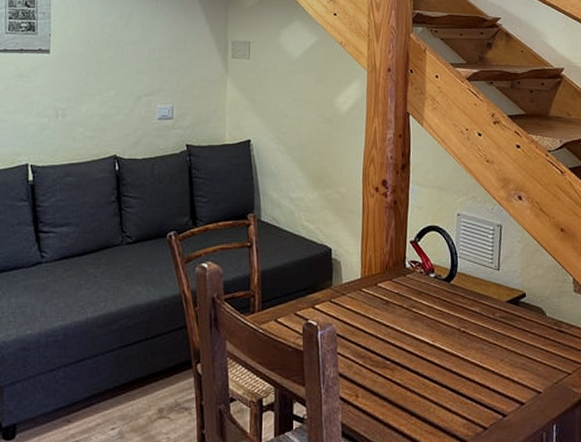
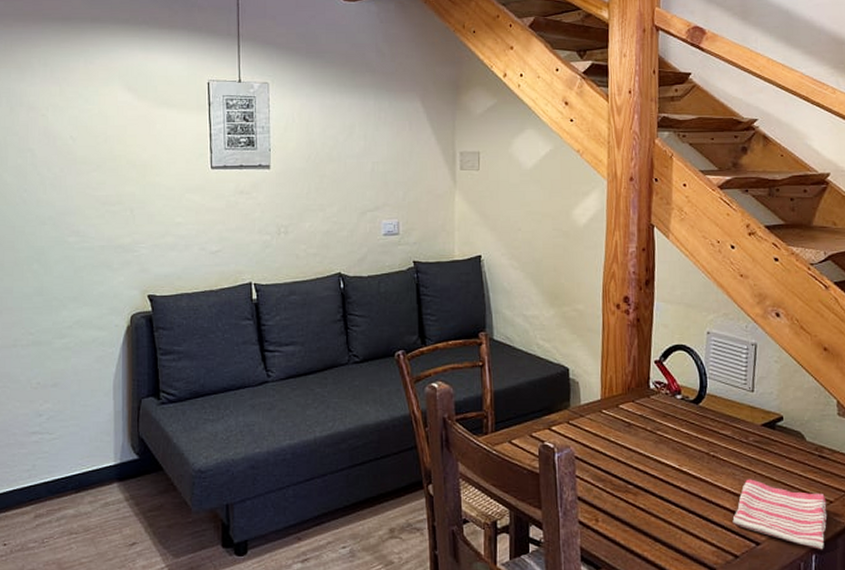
dish towel: none [481,353,566,420] -> present [732,479,828,550]

